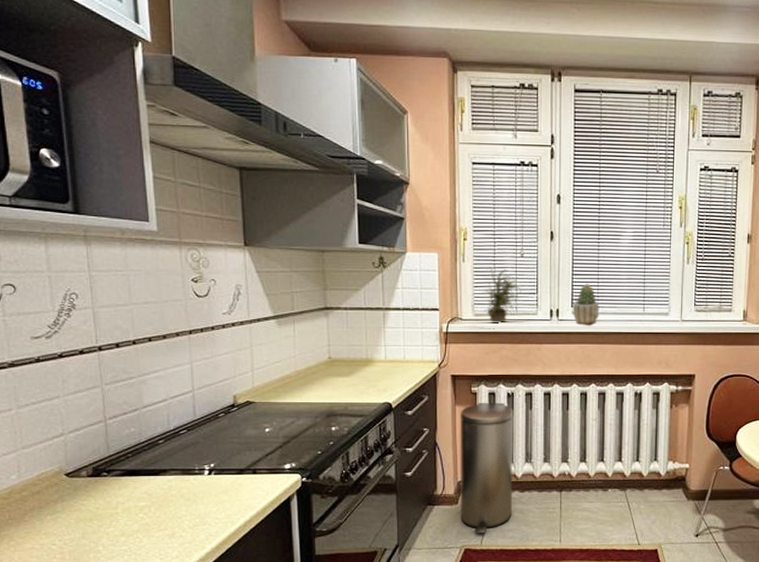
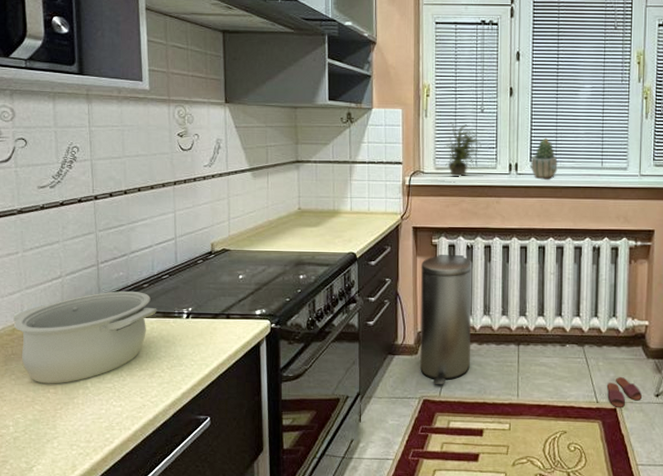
cooking pot: none [9,448,175,549] -> present [13,291,157,384]
slippers: none [649,519,682,548] -> present [607,377,642,407]

